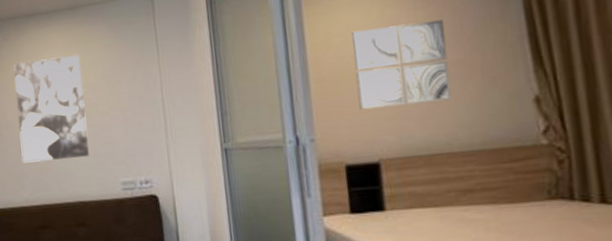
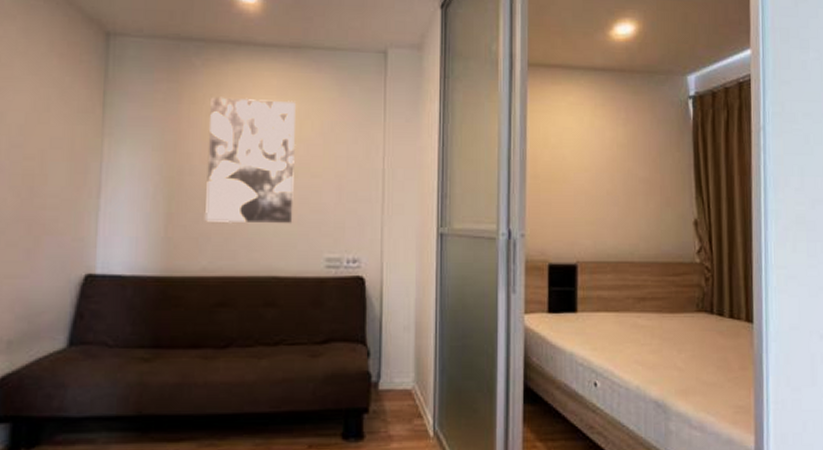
wall art: present [352,20,452,110] -> none [565,134,638,214]

